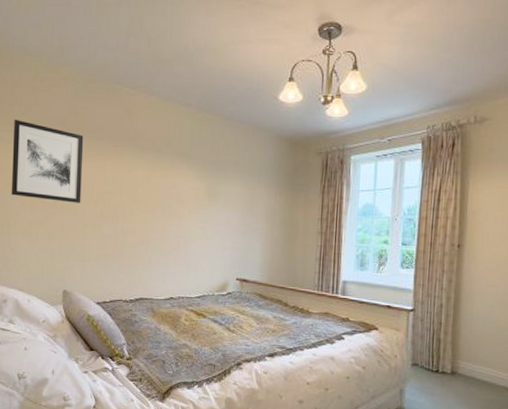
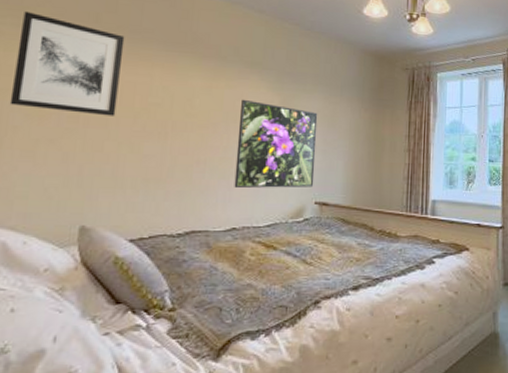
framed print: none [171,186,238,266] -> present [234,99,318,189]

